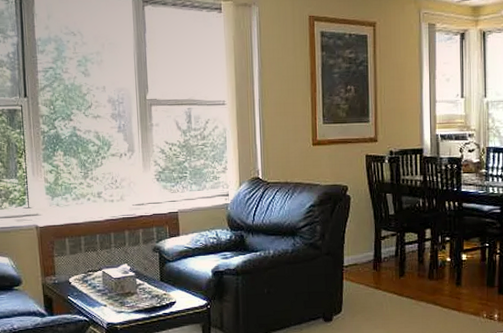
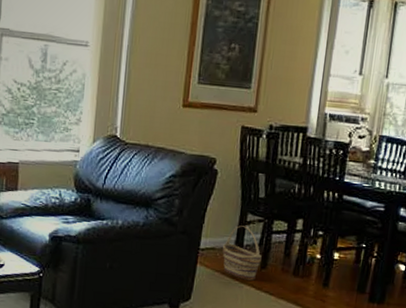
basket: none [364,241,399,289] -> present [222,225,262,281]

